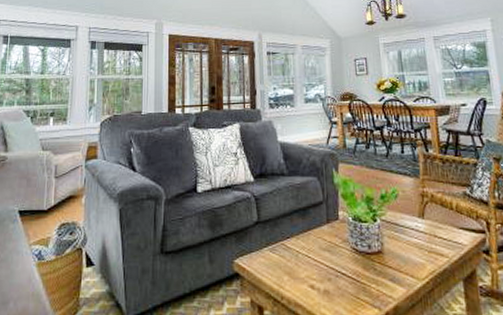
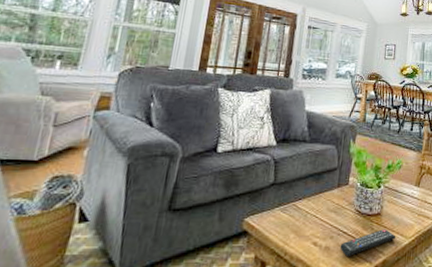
remote control: none [340,269,406,301] -> present [340,229,396,256]

